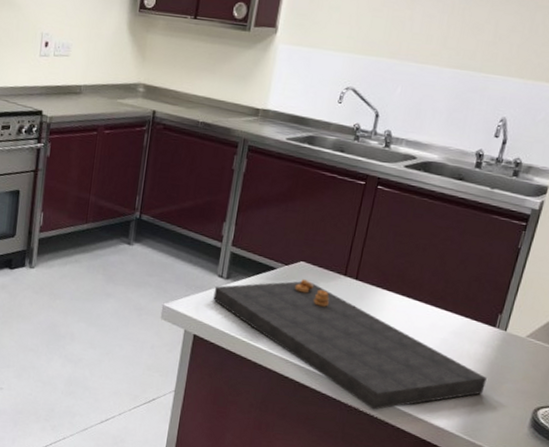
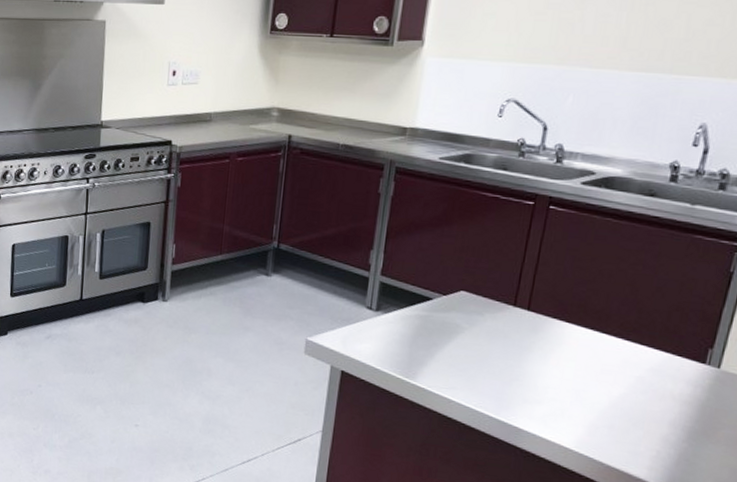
cutting board: present [213,279,487,410] -> none [361,310,697,457]

